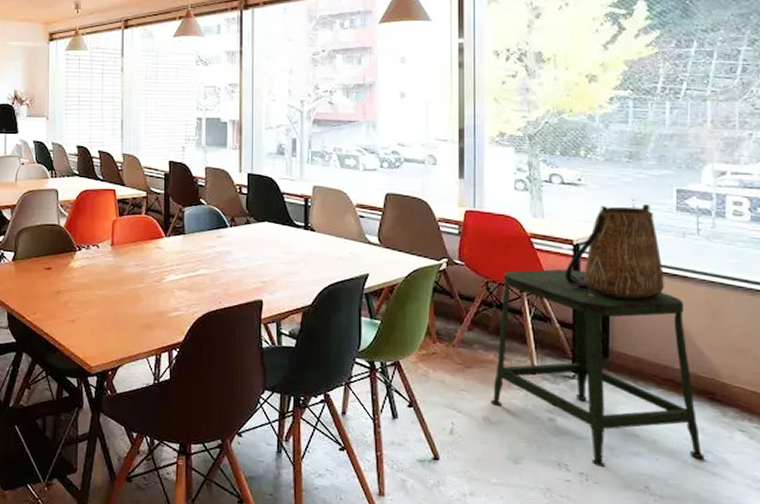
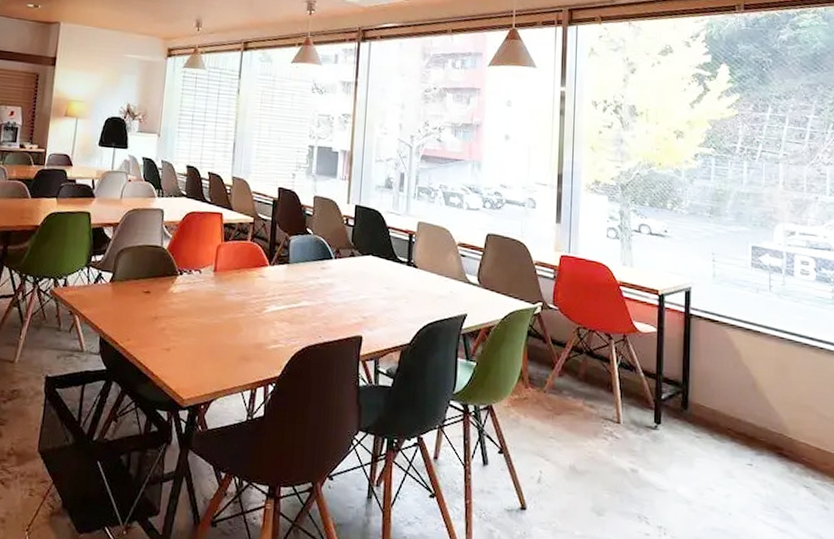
stool: present [490,269,705,467] -> none [577,317,773,521]
tote bag: present [564,204,664,300] -> none [650,258,739,352]

